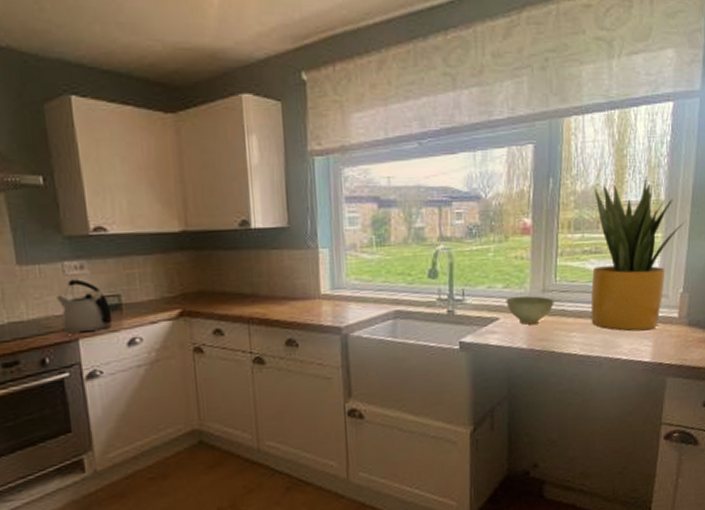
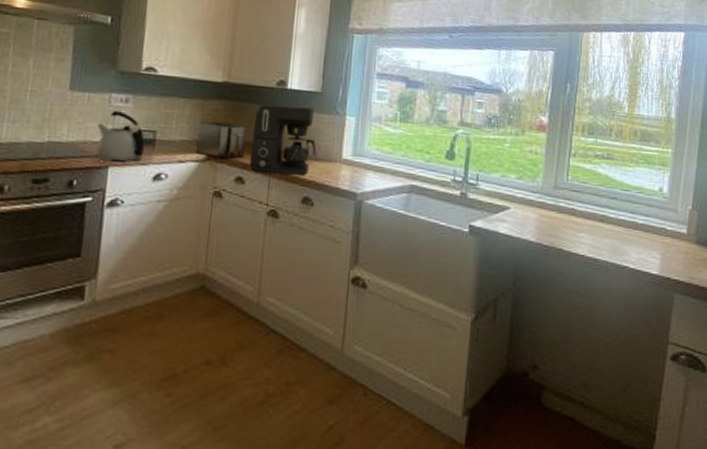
toaster: none [163,273,219,314] -> present [195,120,248,160]
coffee maker: none [222,244,293,322] -> present [249,103,317,177]
bowl: present [506,296,554,325] -> none [518,188,565,219]
planter: present [590,177,686,331] -> none [600,95,695,242]

